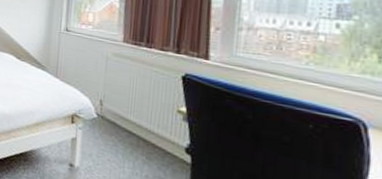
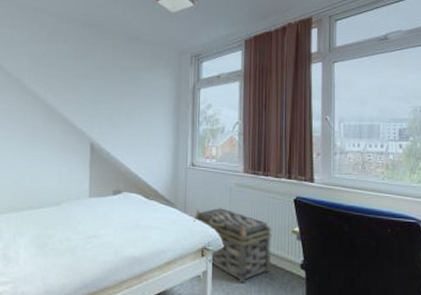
basket: none [65,74,153,157] -> present [194,208,272,284]

